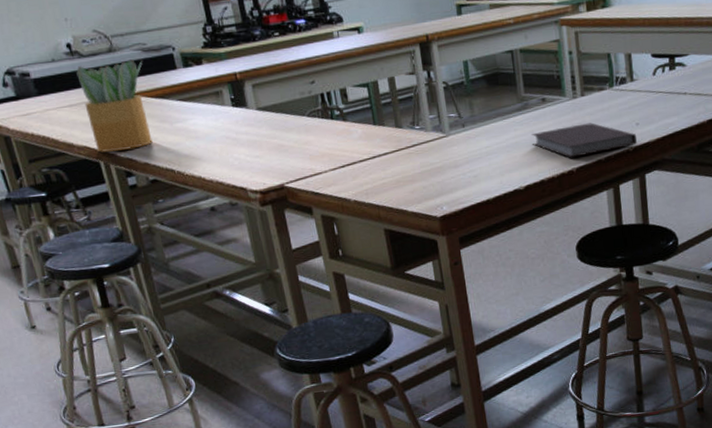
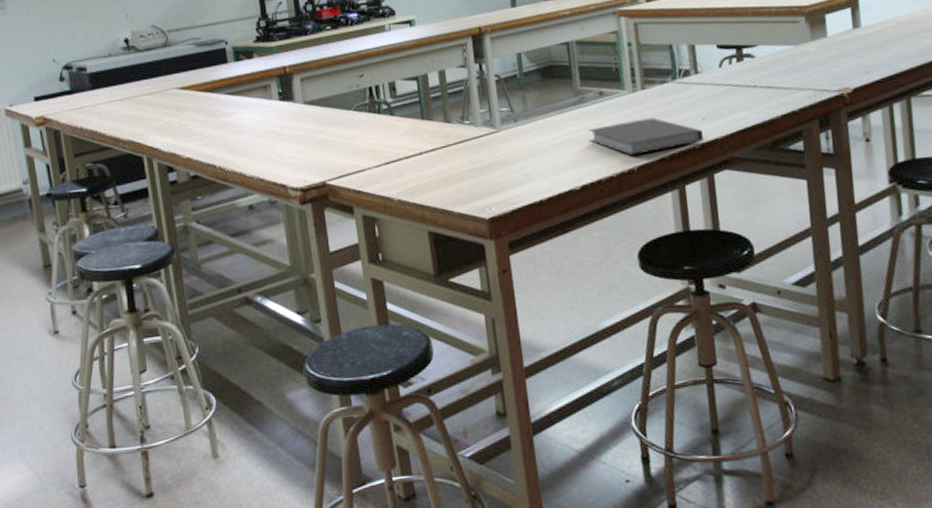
potted plant: present [75,59,153,153] -> none [129,54,197,147]

